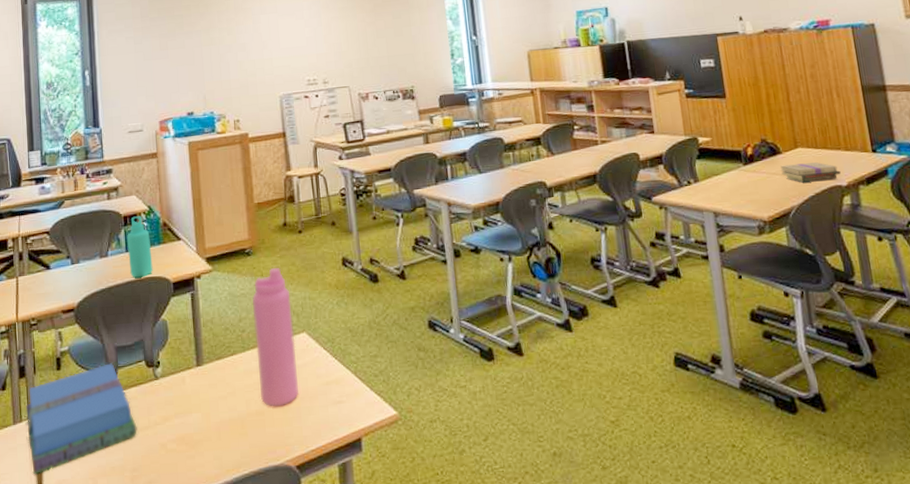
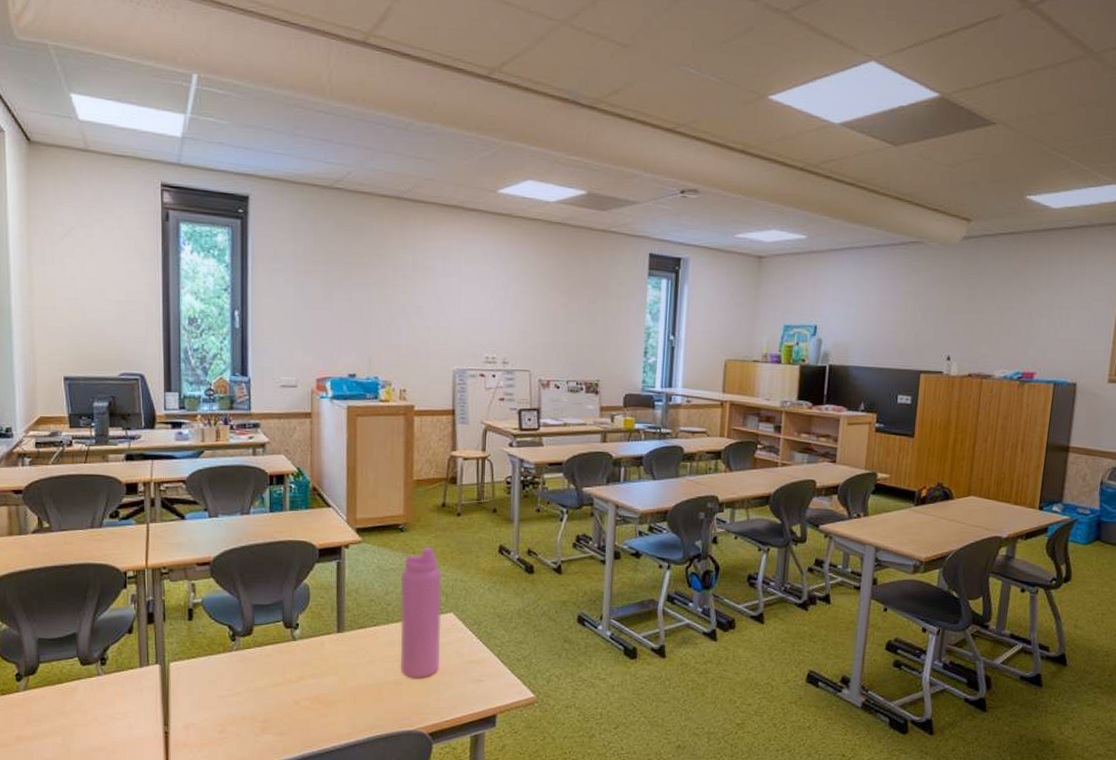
books: present [25,363,137,475] -> none [153,620,271,716]
water bottle: present [127,216,153,278] -> none [272,476,298,540]
books: present [780,162,841,183] -> none [949,510,1004,531]

